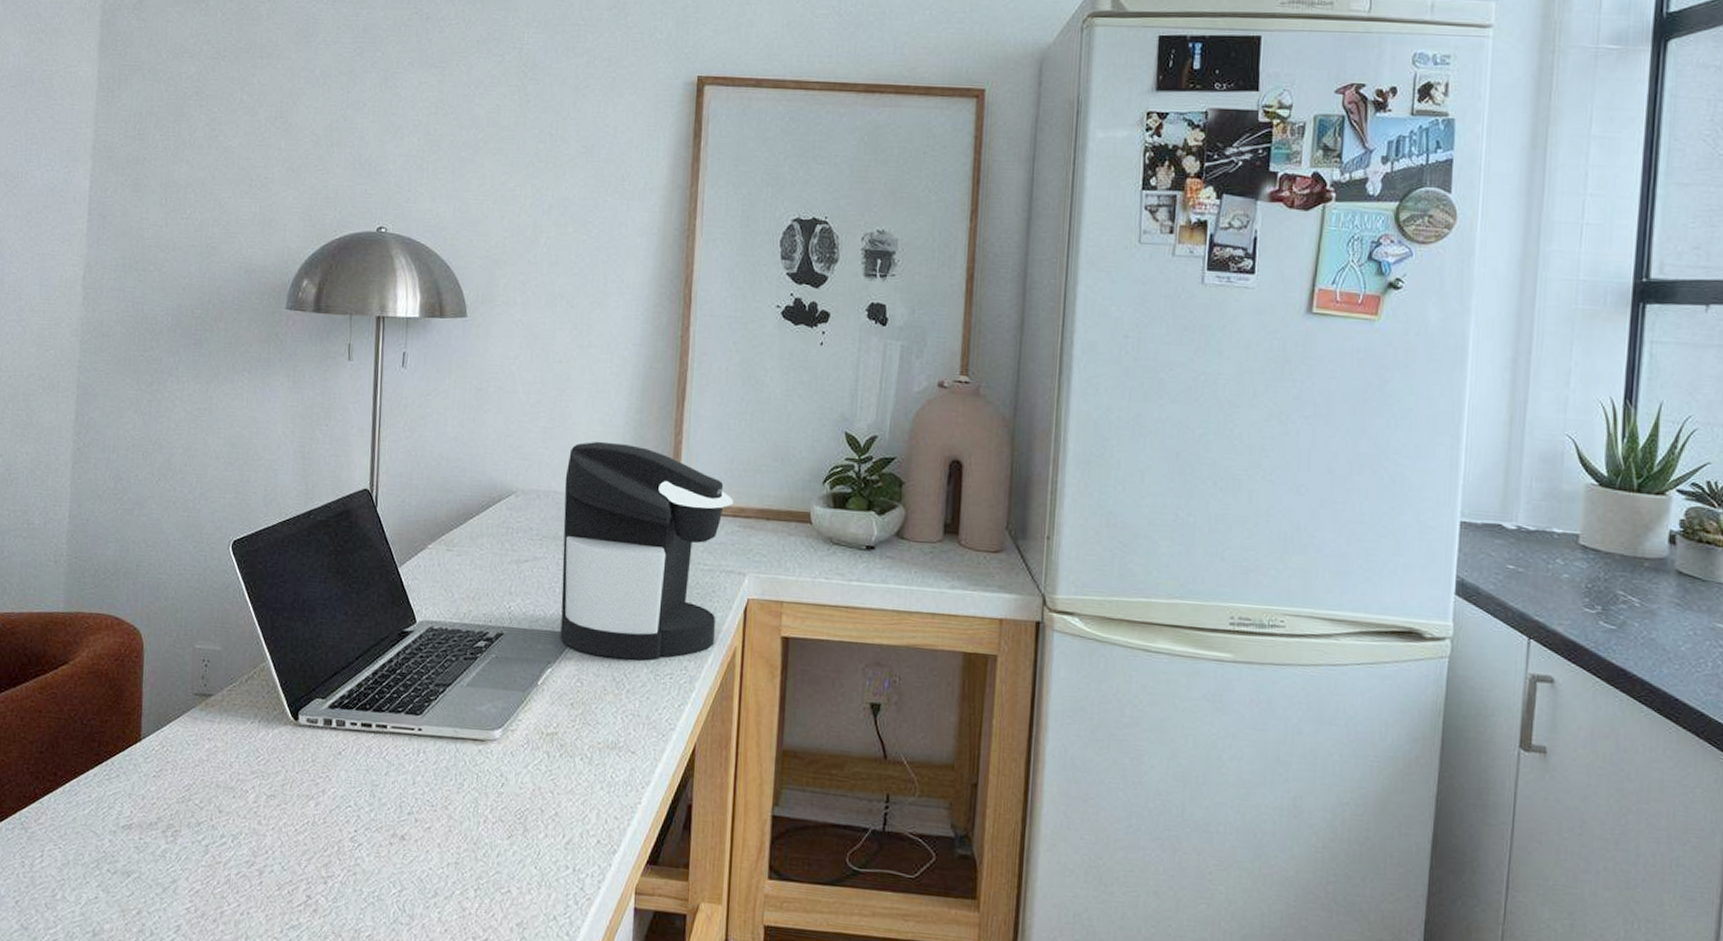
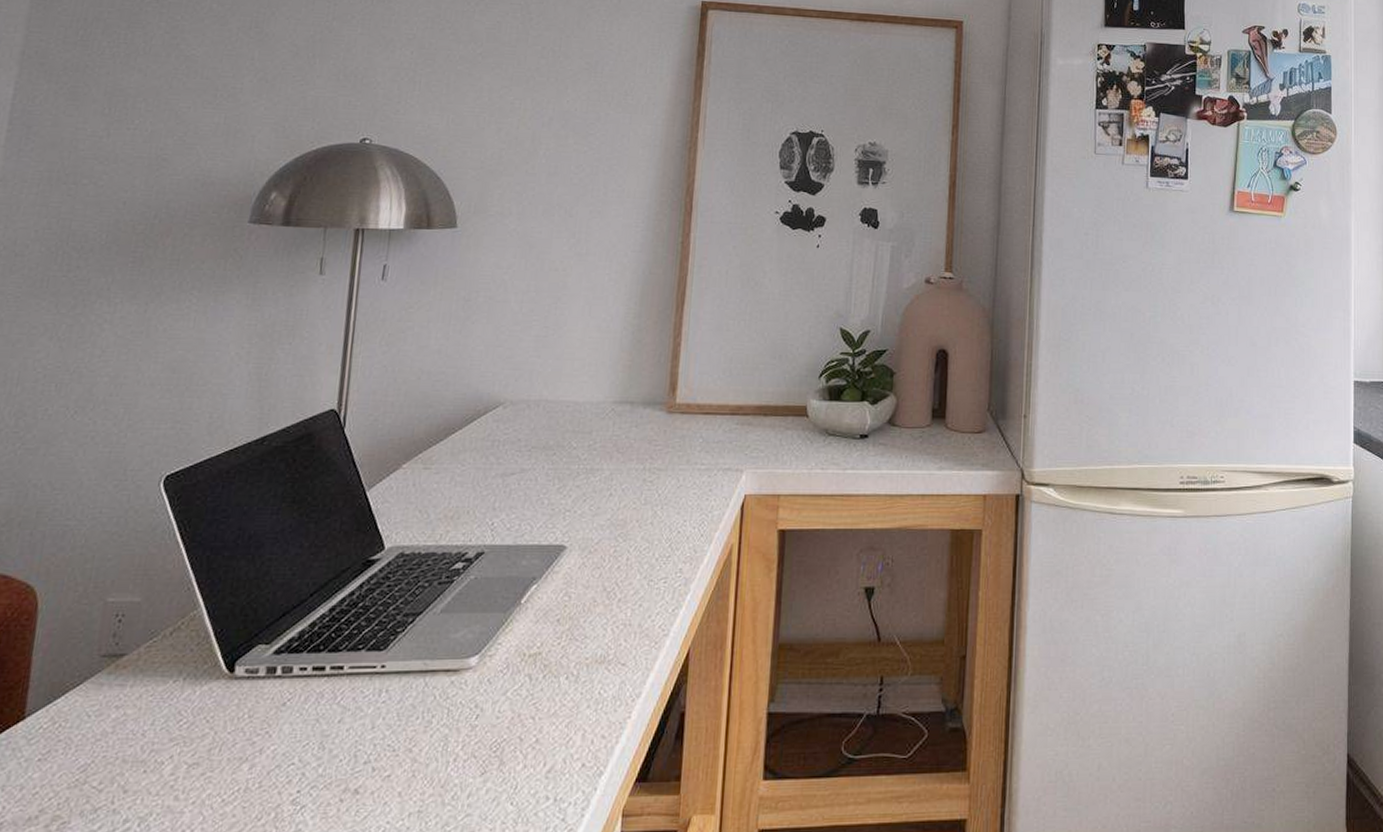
coffee maker: present [560,441,734,660] -> none [547,347,732,567]

